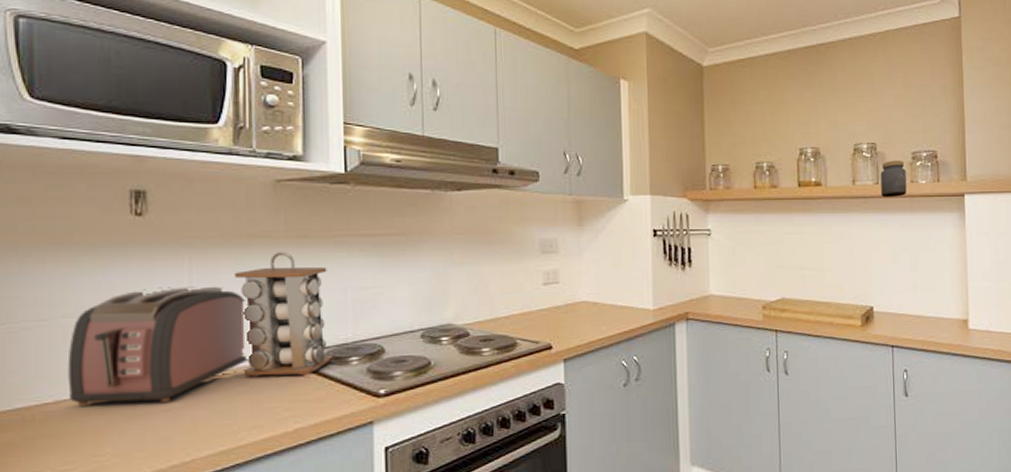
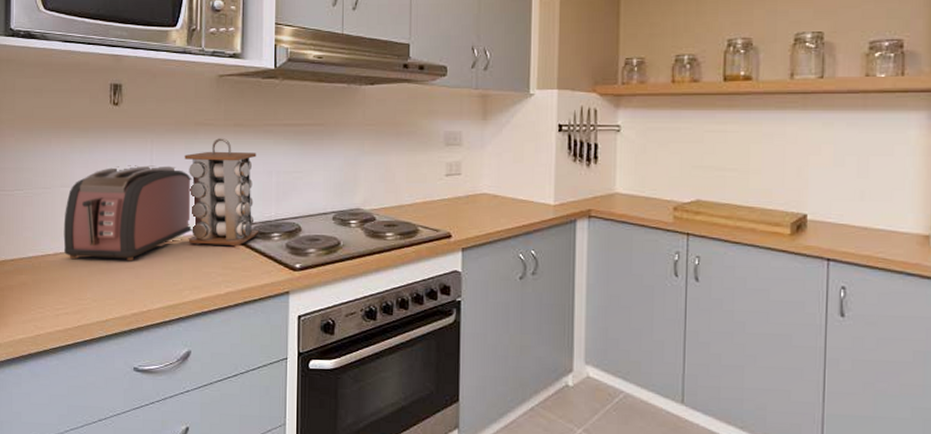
jar: present [880,160,907,198] -> none [826,51,860,94]

